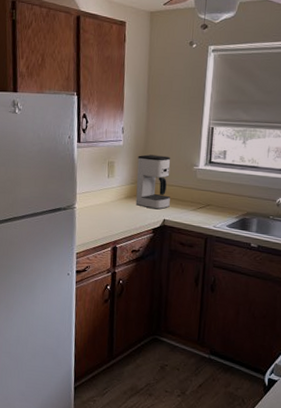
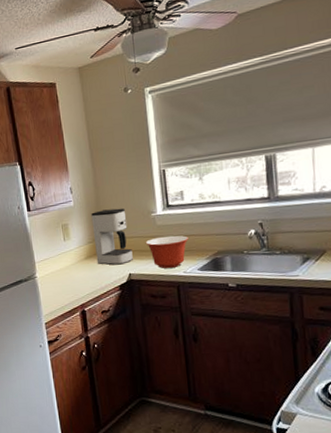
mixing bowl: none [183,189,223,221] -> present [145,235,188,269]

